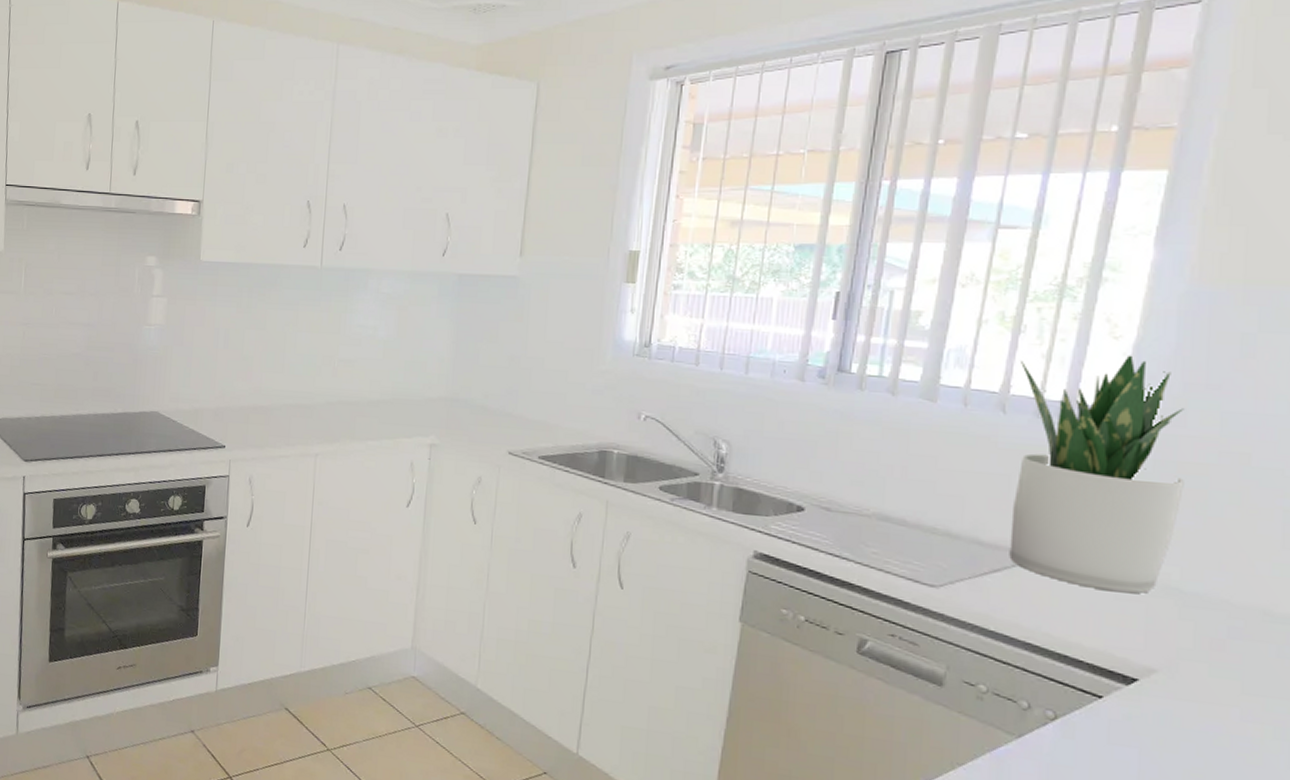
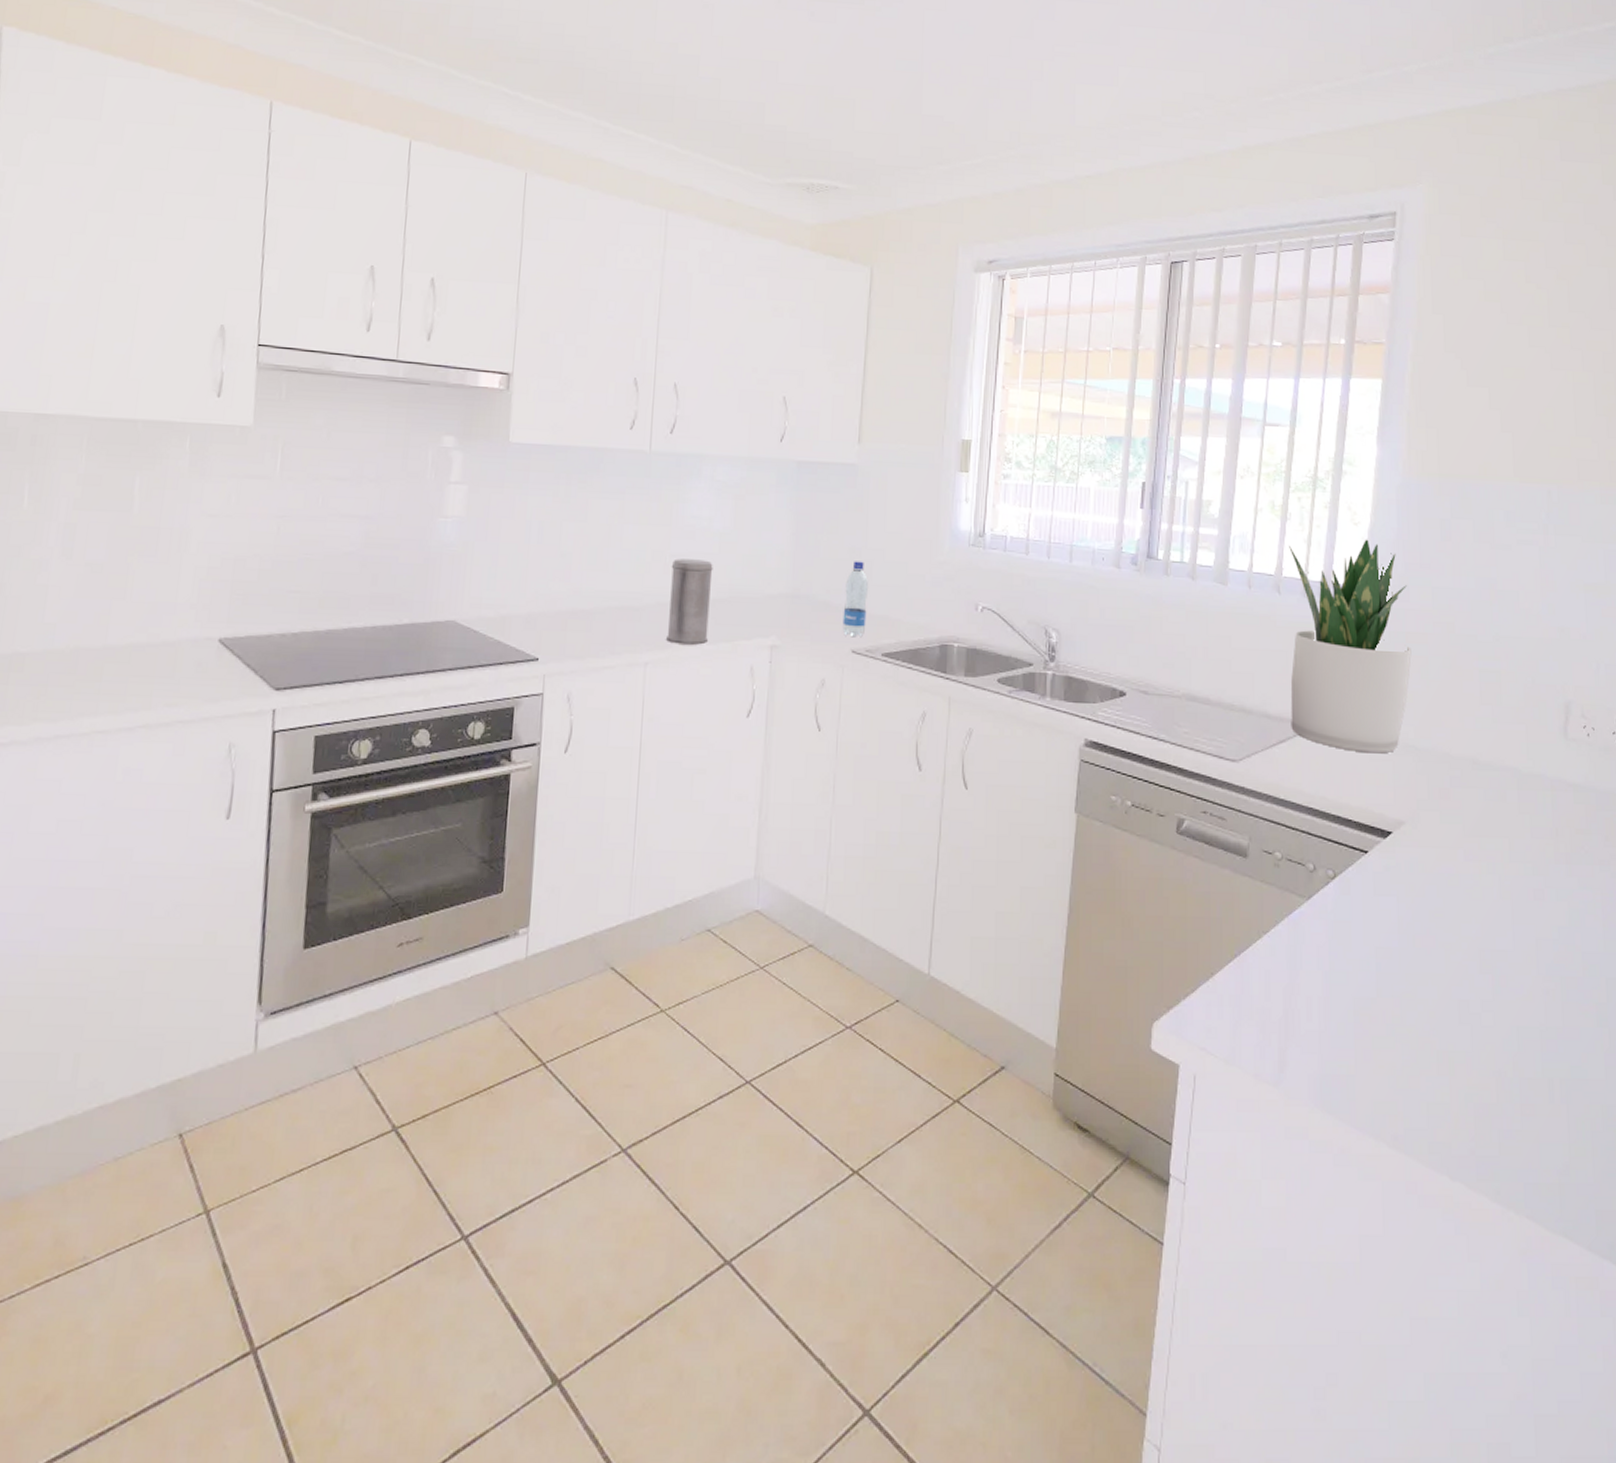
canister: none [334,363,377,441] -> present [666,558,713,645]
bottle: none [499,368,528,441] -> present [842,561,869,638]

